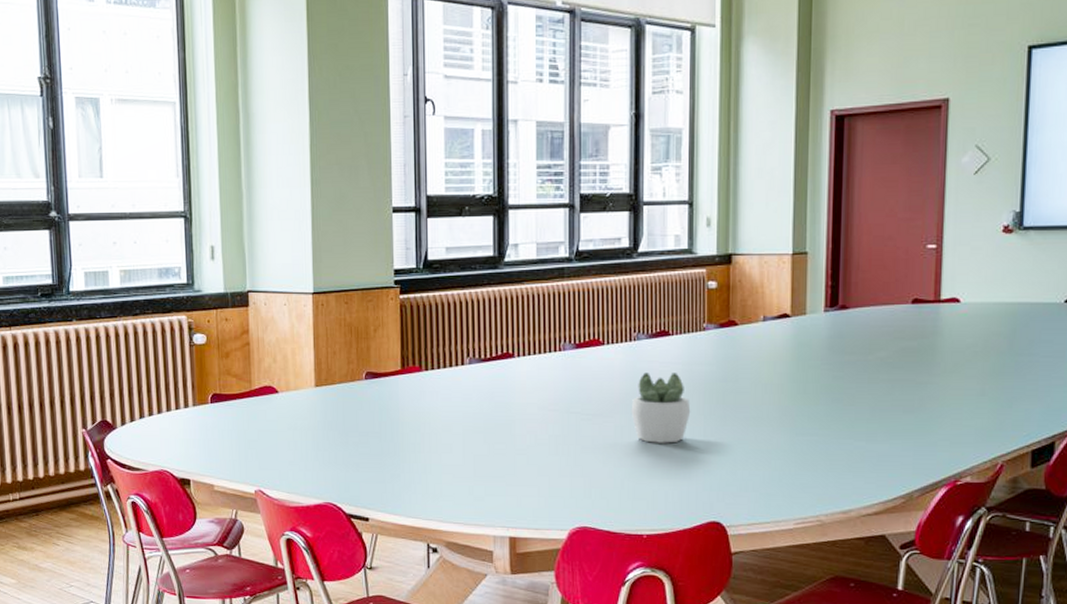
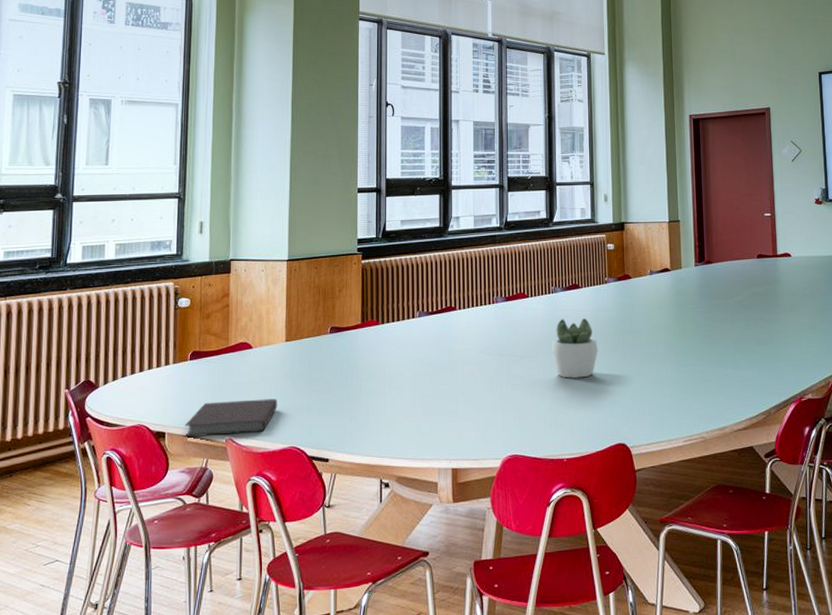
notebook: none [210,449,310,487] -> present [184,399,278,438]

